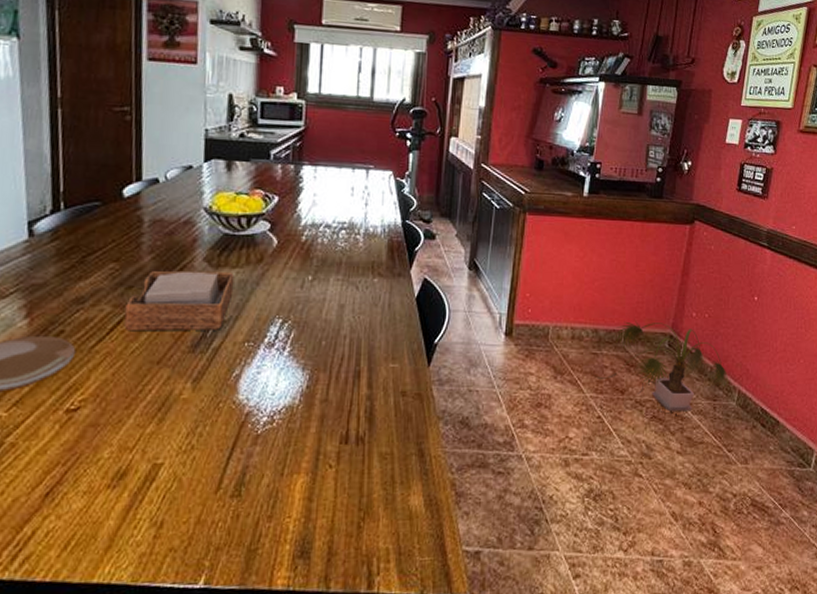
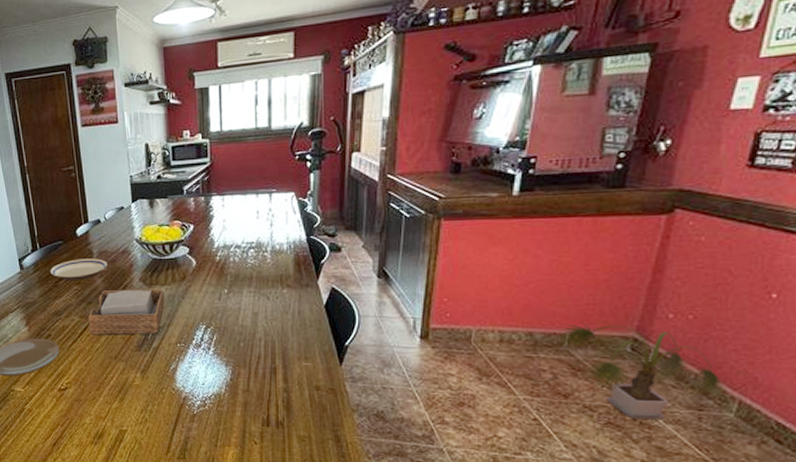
plate: none [76,227,163,256] -> present [50,258,108,280]

